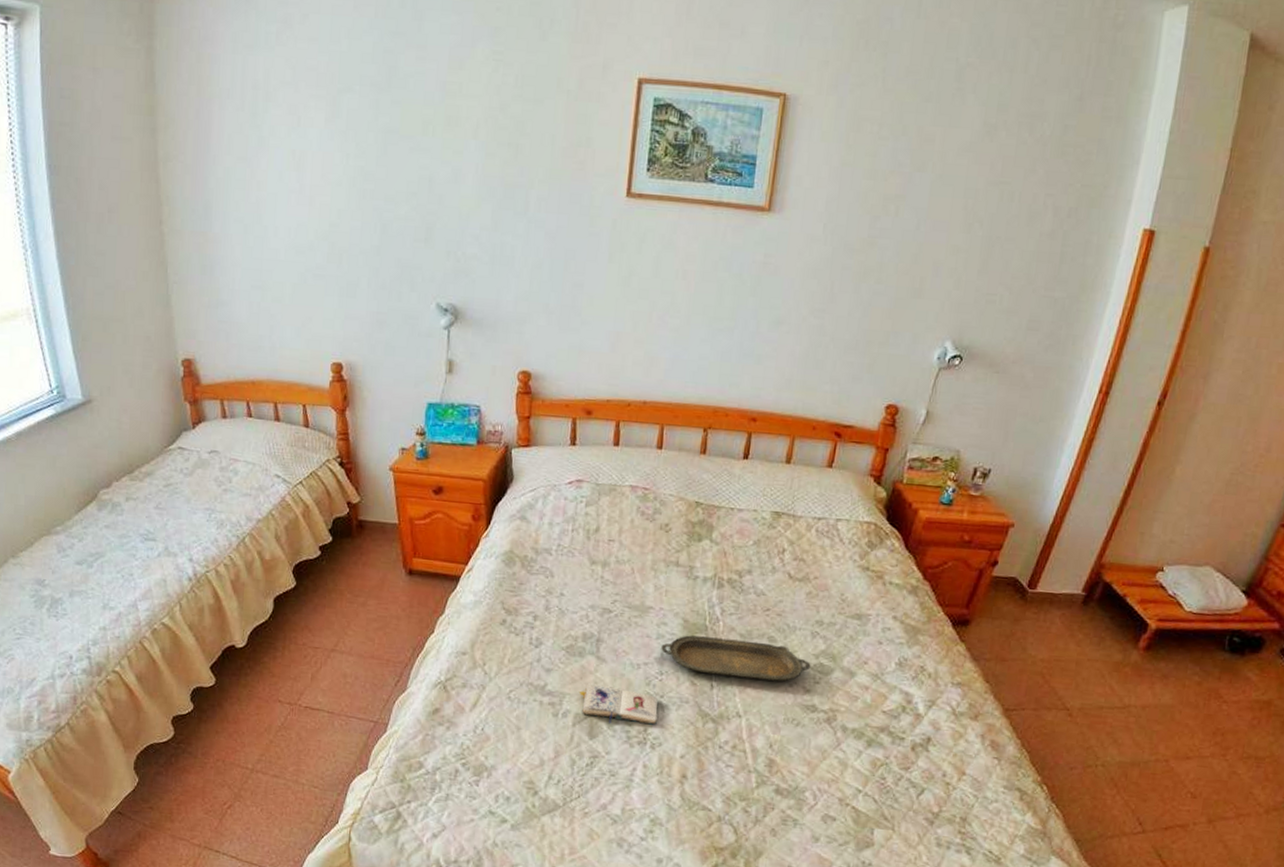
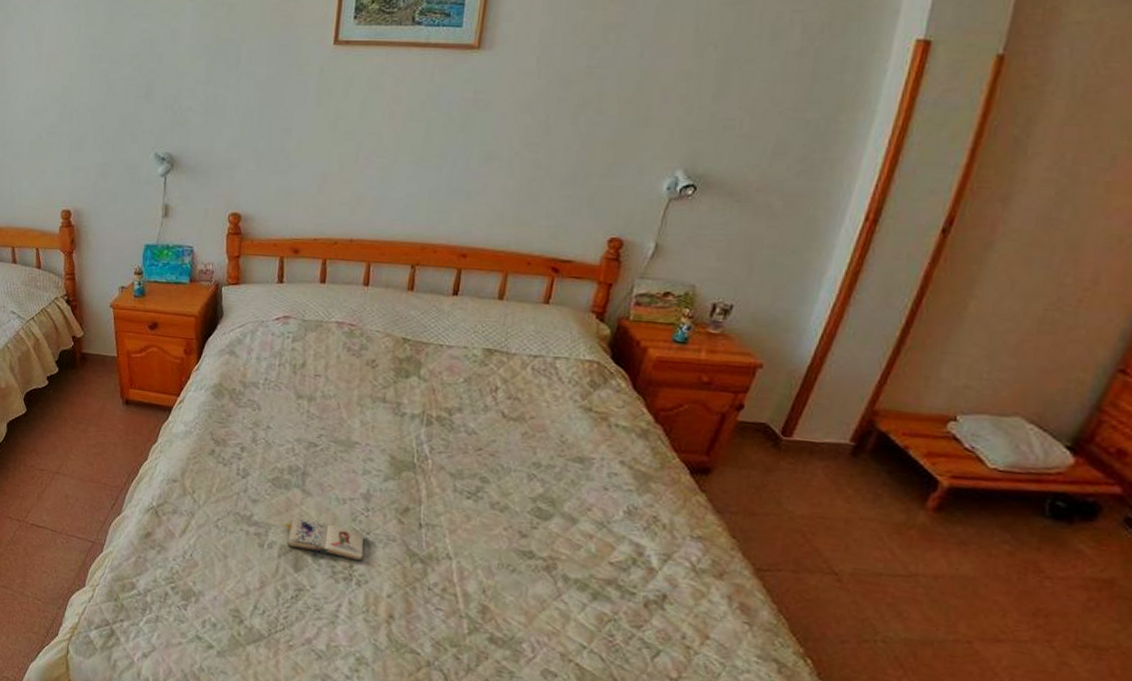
serving tray: present [661,635,811,681] -> none [367,472,528,524]

